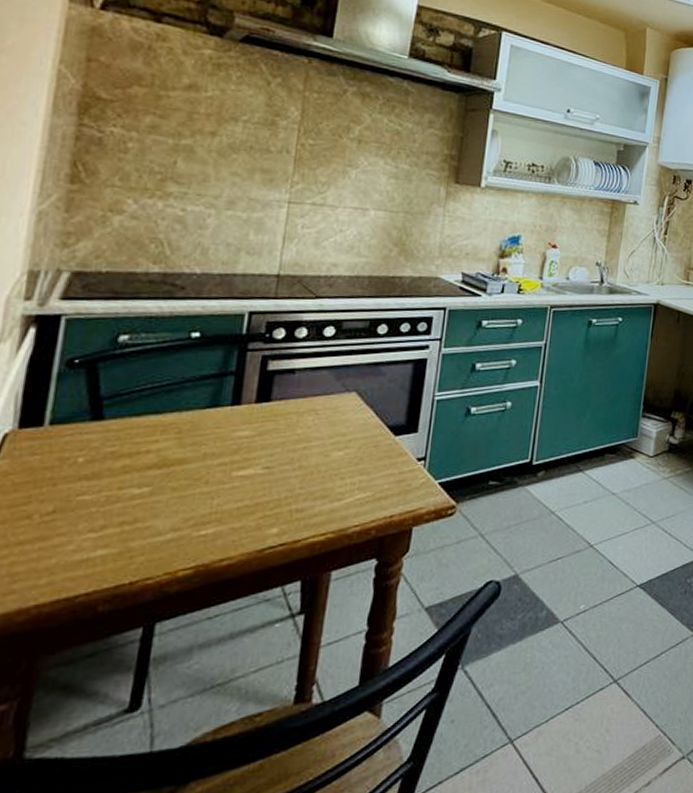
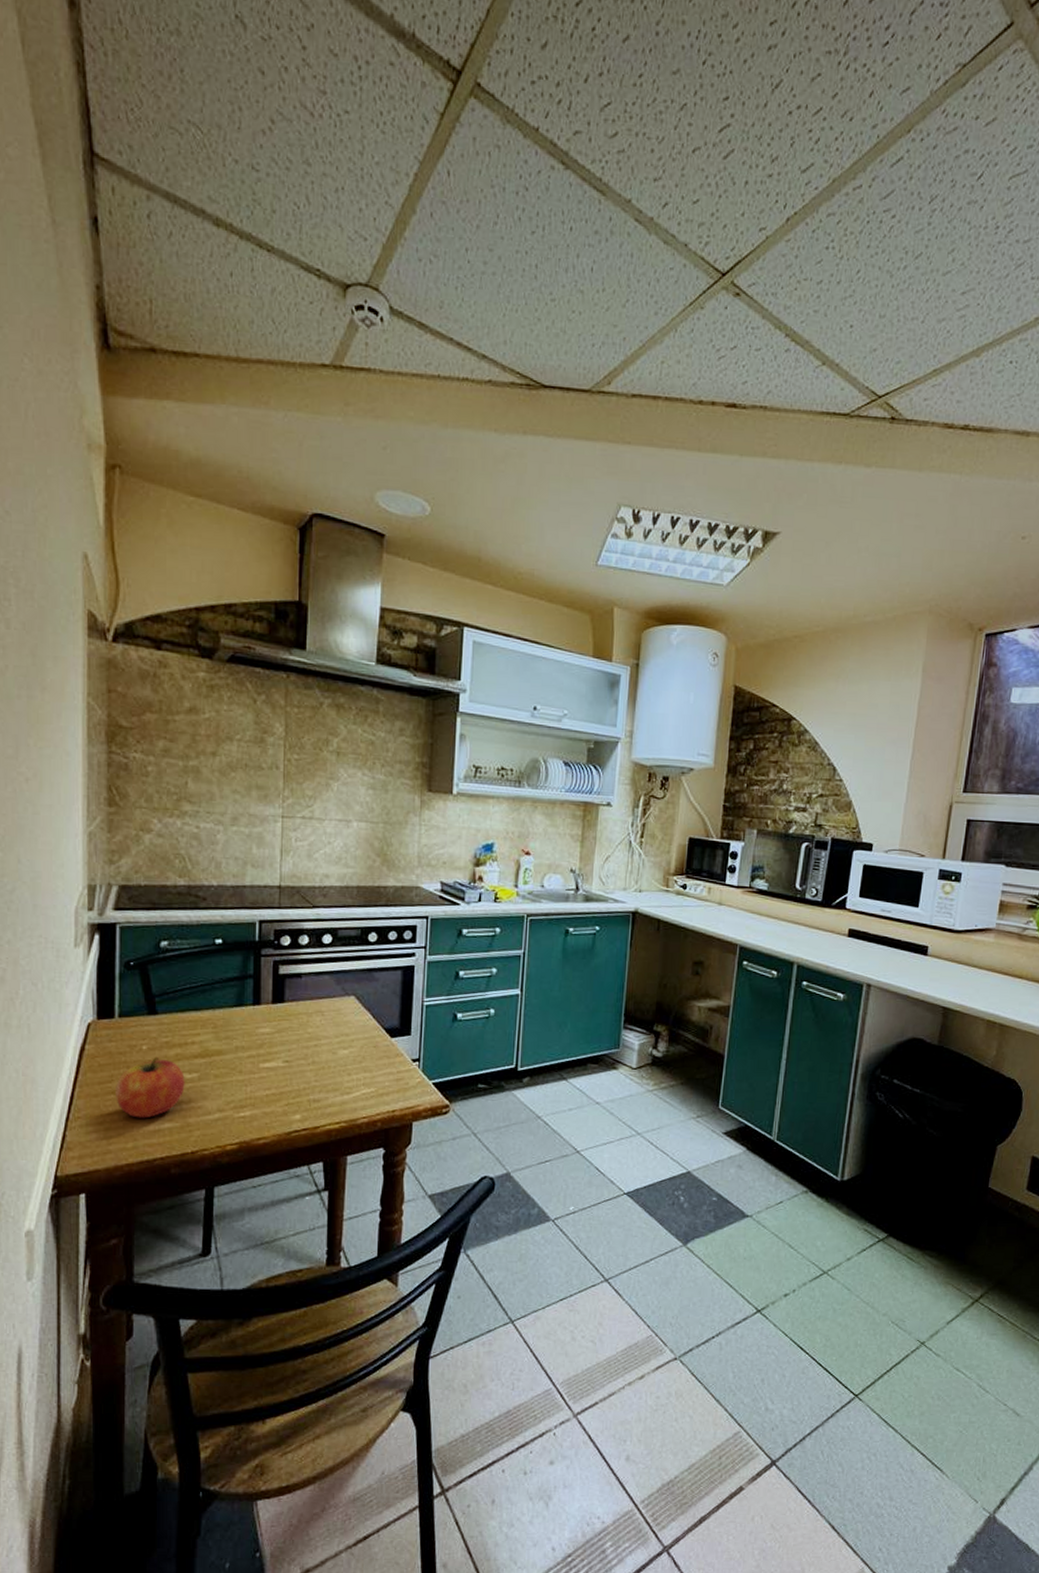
fruit: none [31,469,132,547] -> present [116,1056,185,1118]

